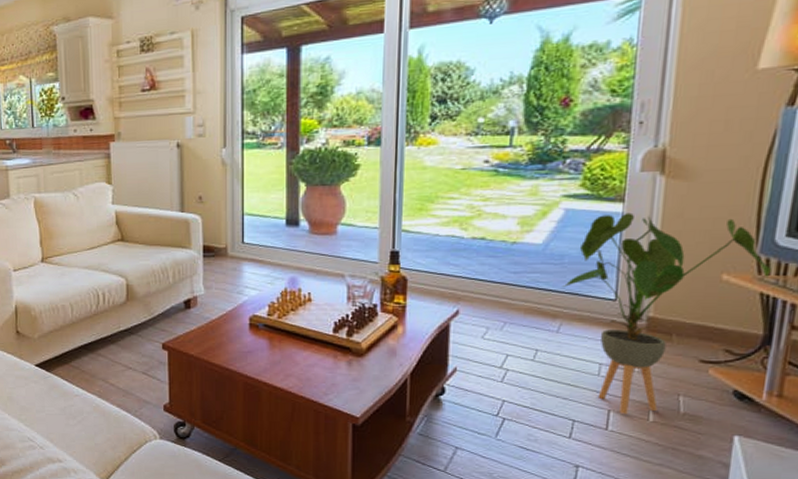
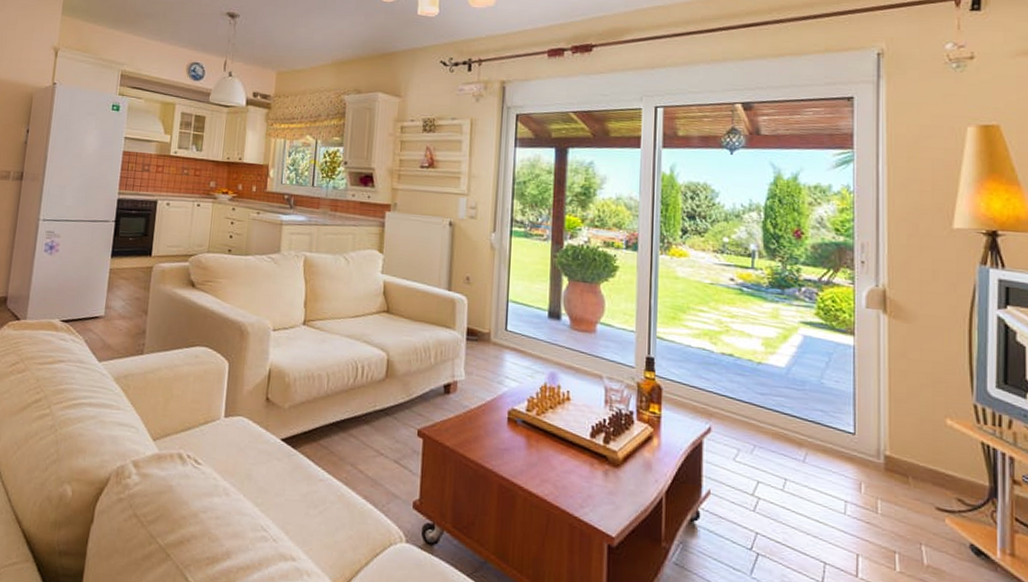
house plant: present [562,212,771,414] -> none [805,345,988,561]

